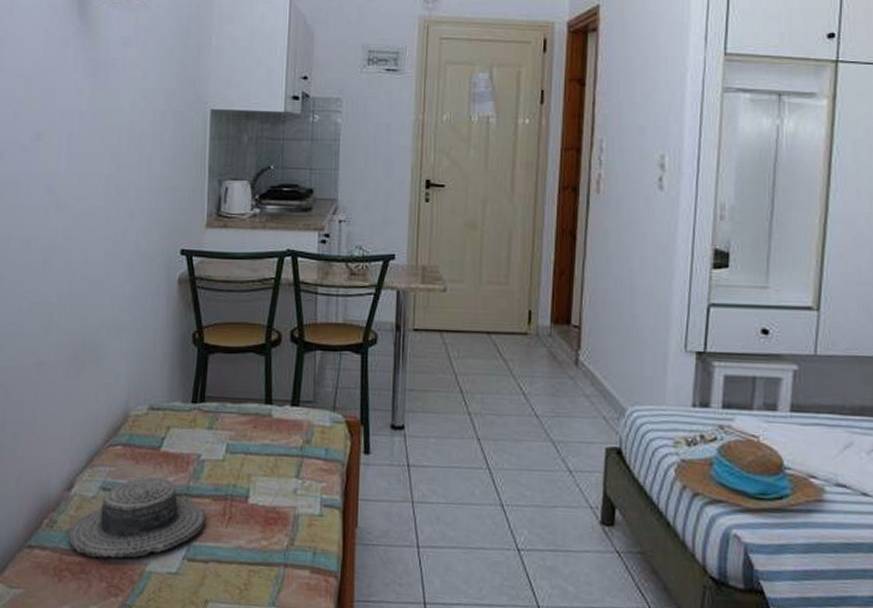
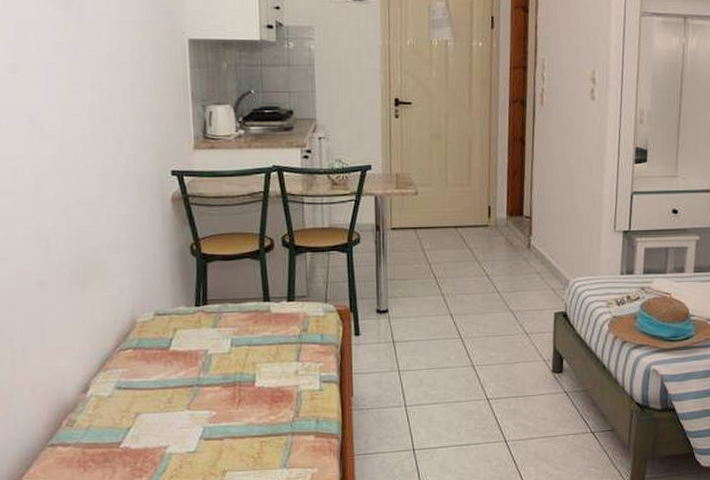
boater hat: present [68,476,206,558] -> none [89,372,218,448]

